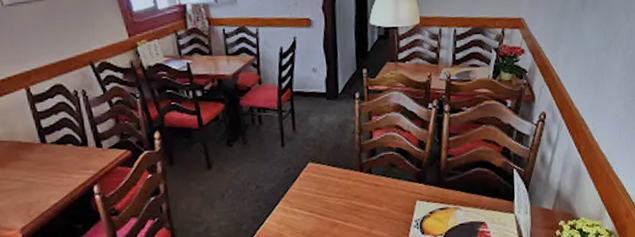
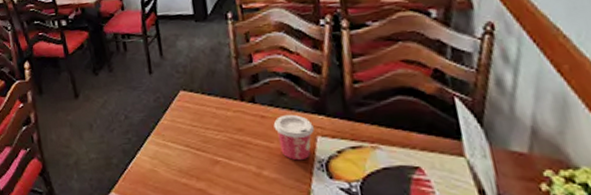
cup: none [384,182,415,221] -> present [273,114,314,161]

